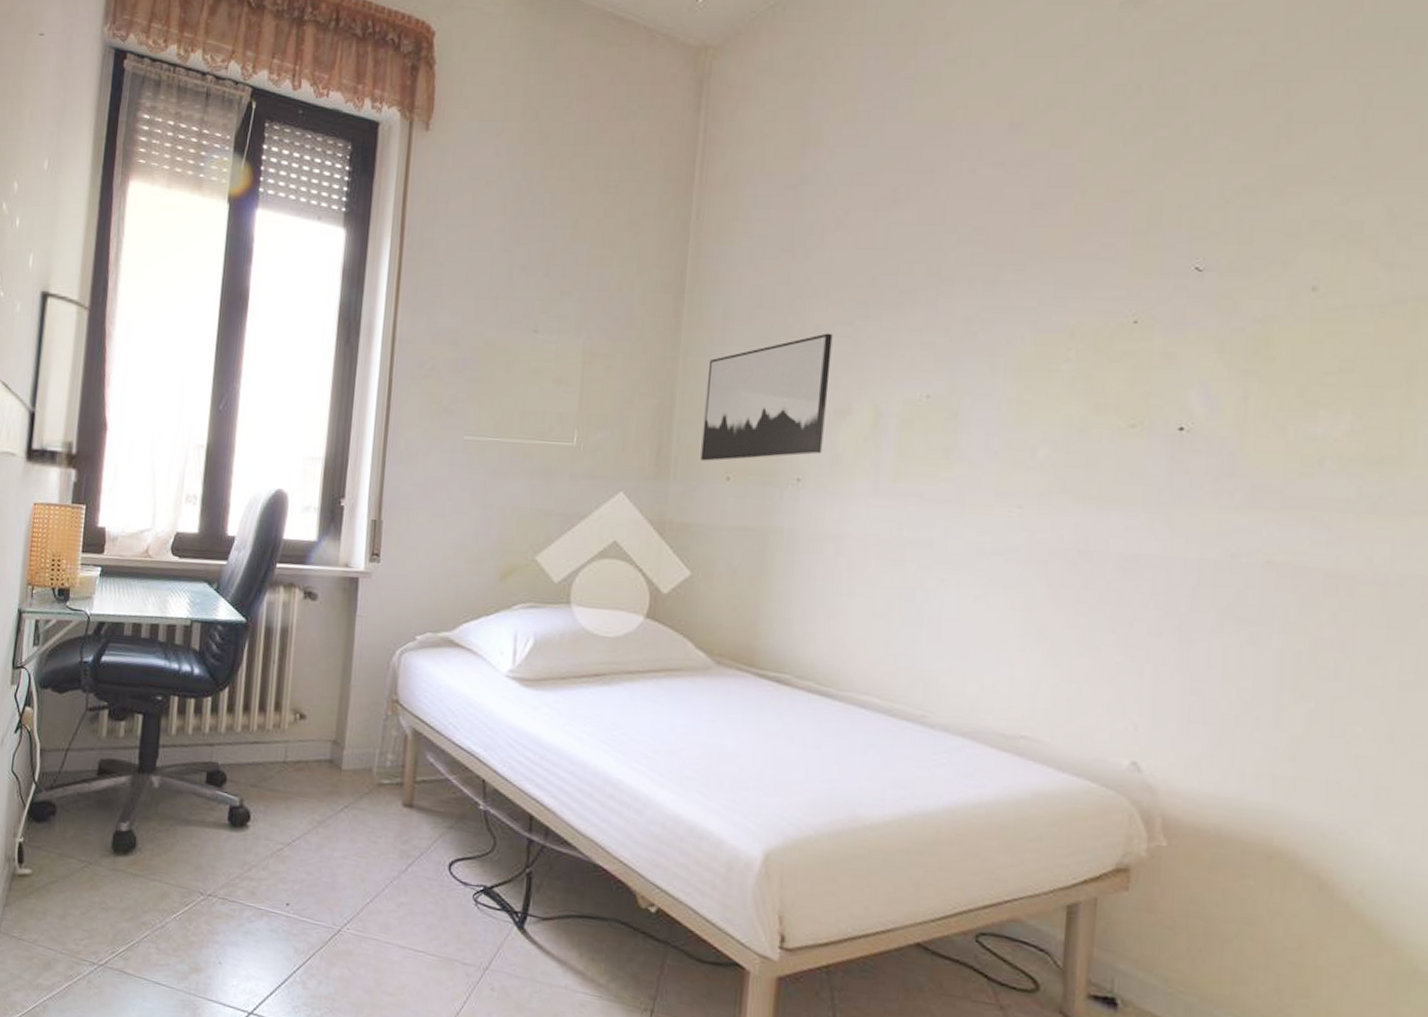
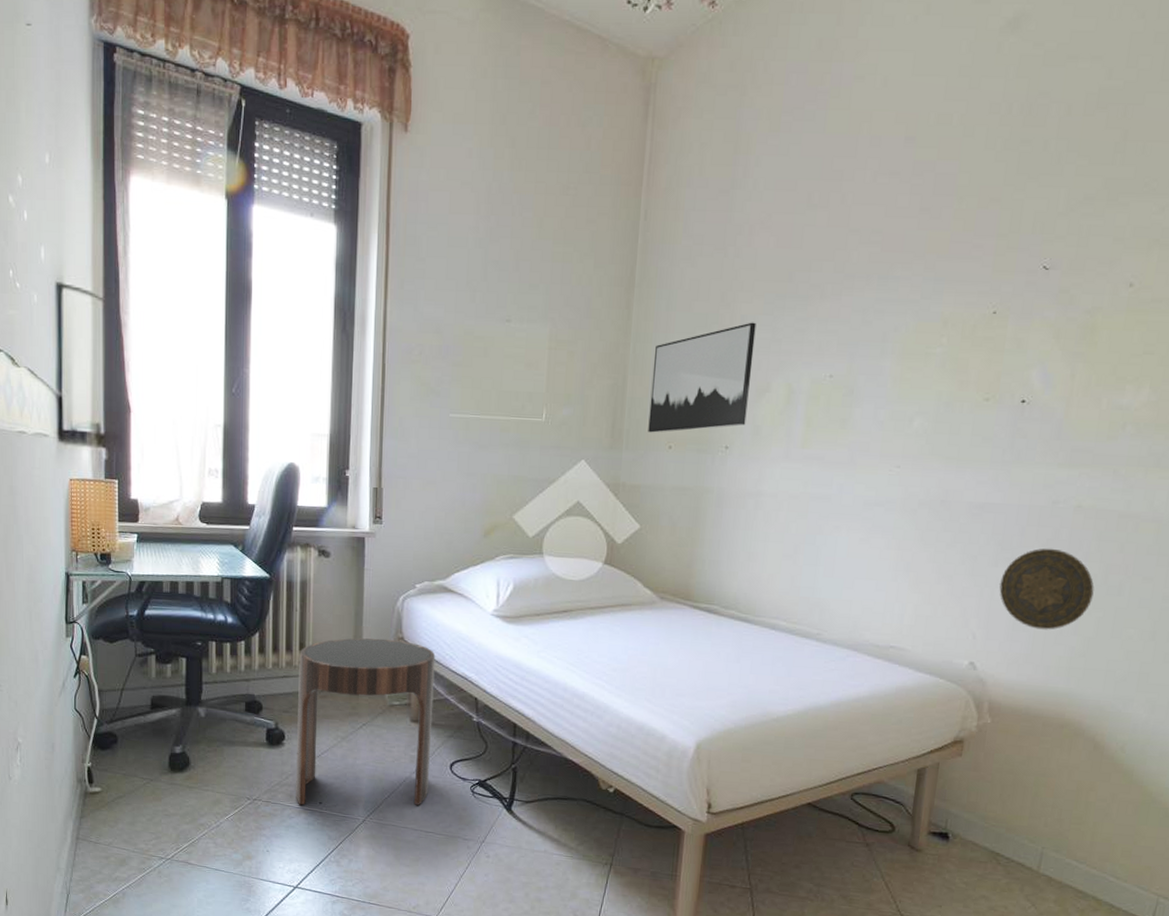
side table: none [258,698,436,915] -> present [296,638,436,805]
decorative plate: none [1166,614,1300,724] -> present [999,548,1095,630]

